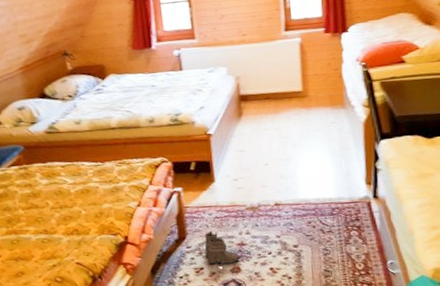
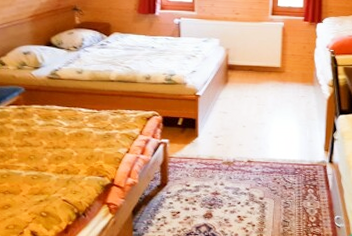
boots: present [204,230,239,267] -> none [183,179,212,212]

